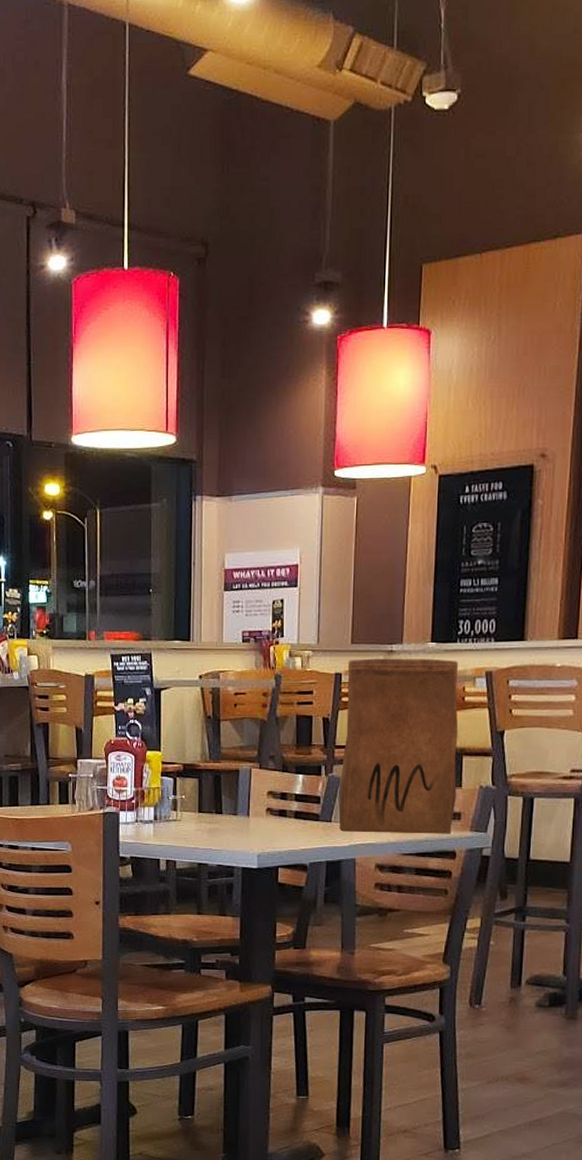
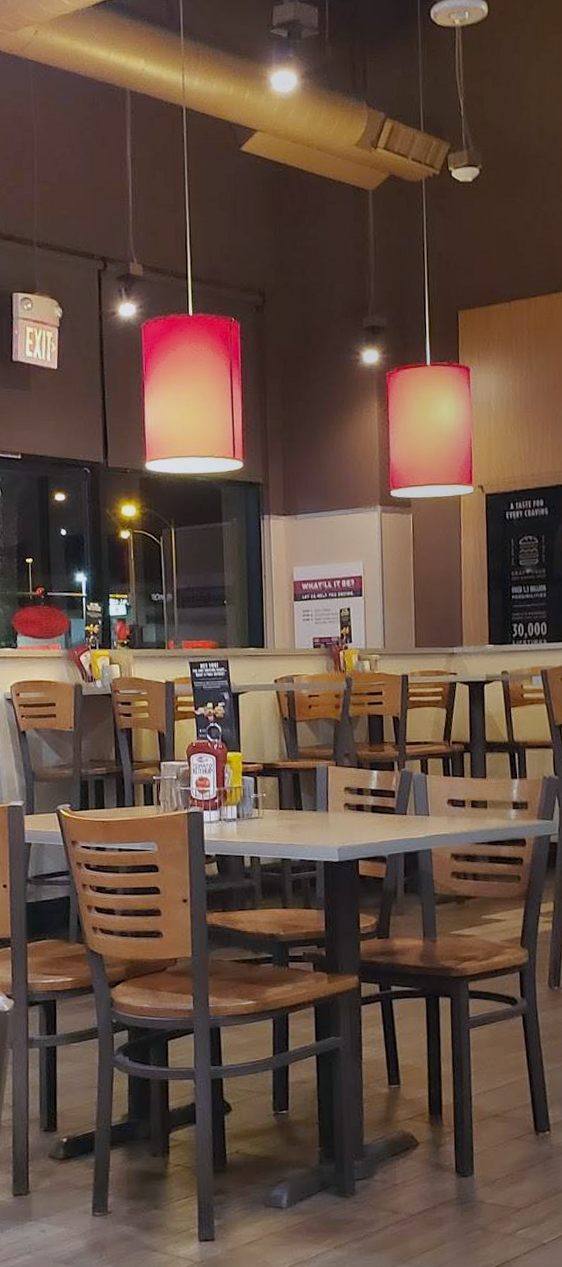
paper bag: present [338,658,458,834] -> none [412,659,522,824]

